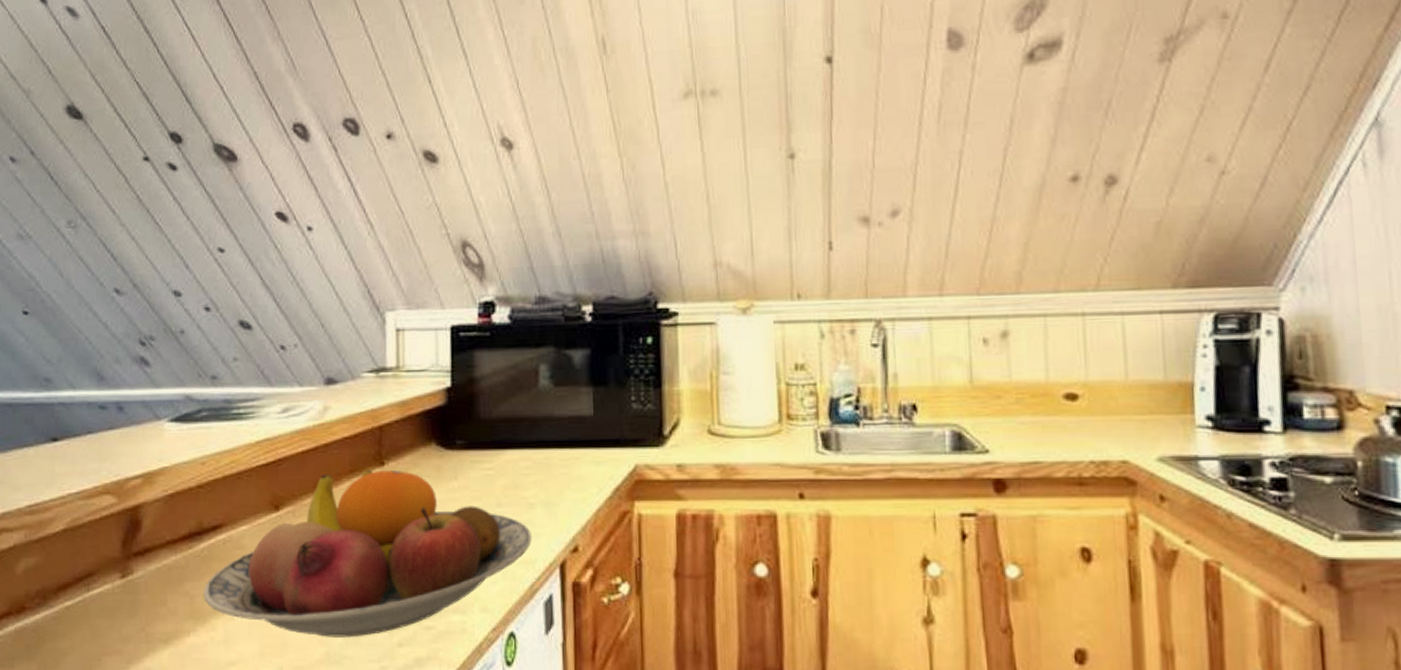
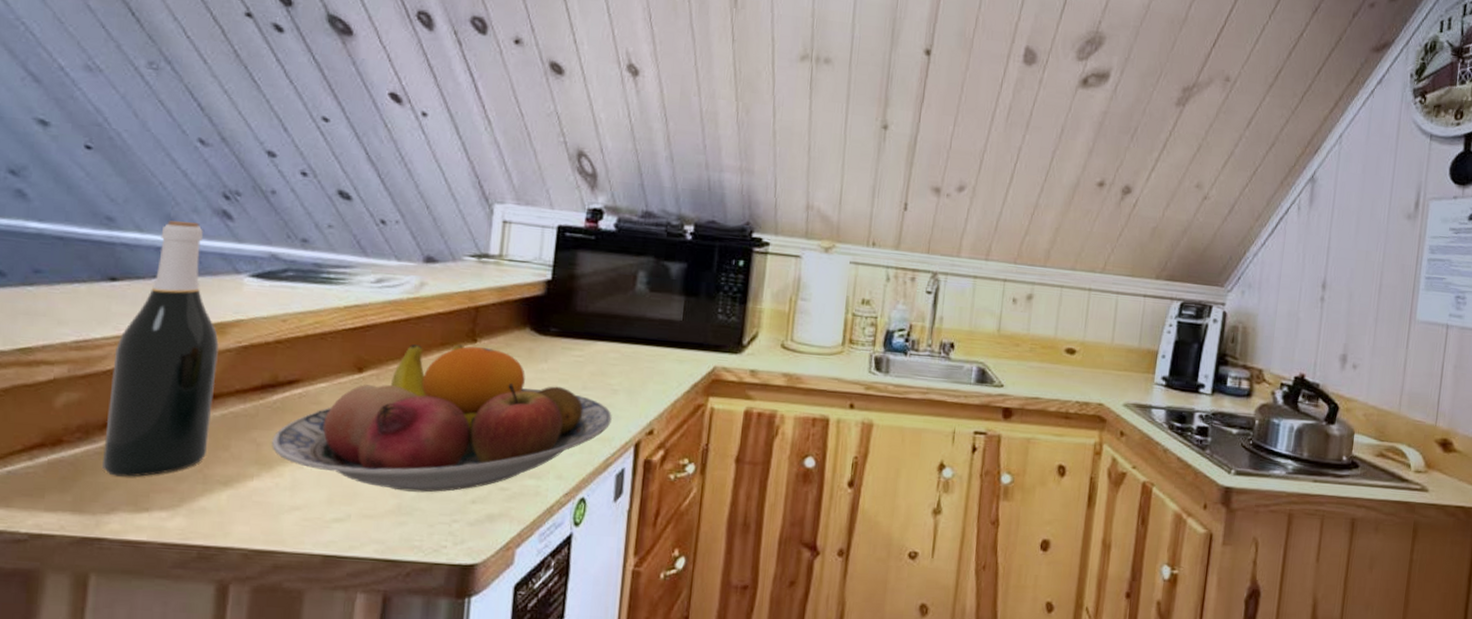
wine bottle: none [59,373,148,641] -> present [102,220,219,477]

